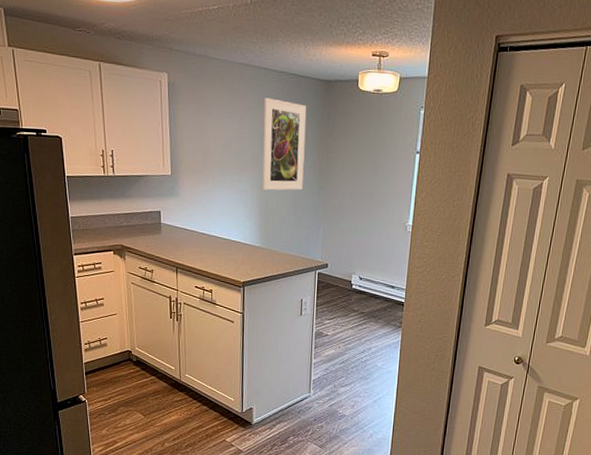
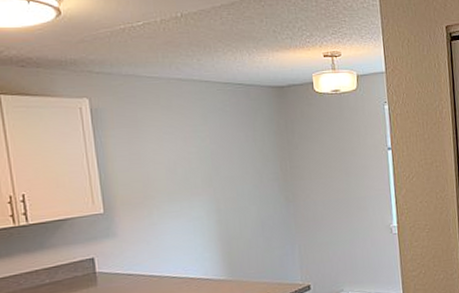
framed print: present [262,98,307,191] -> none [210,111,268,214]

